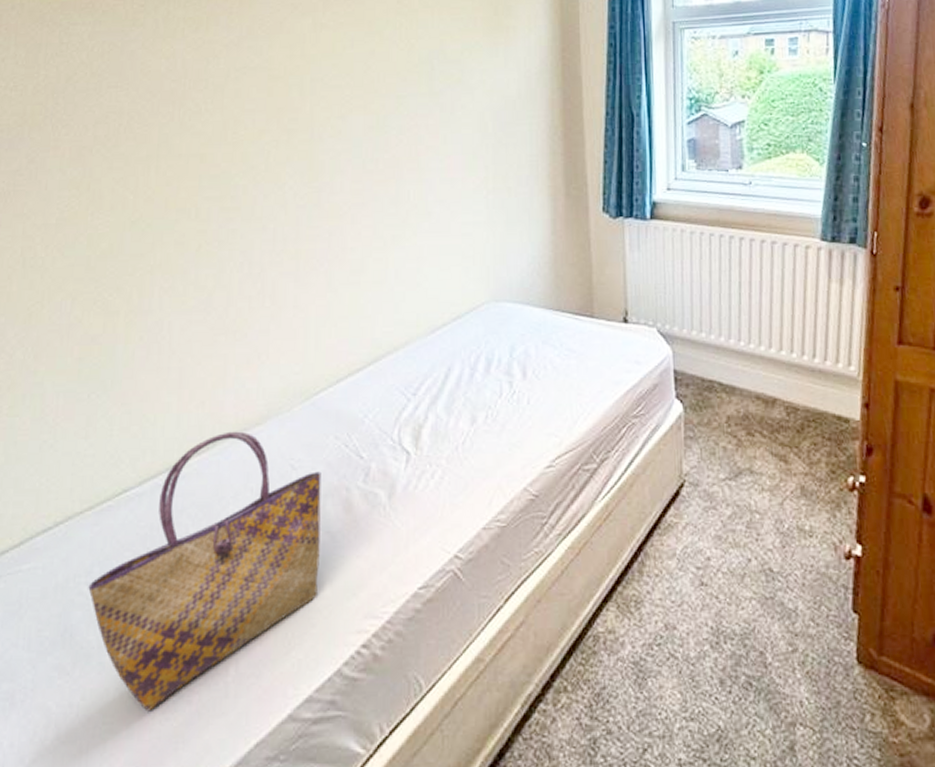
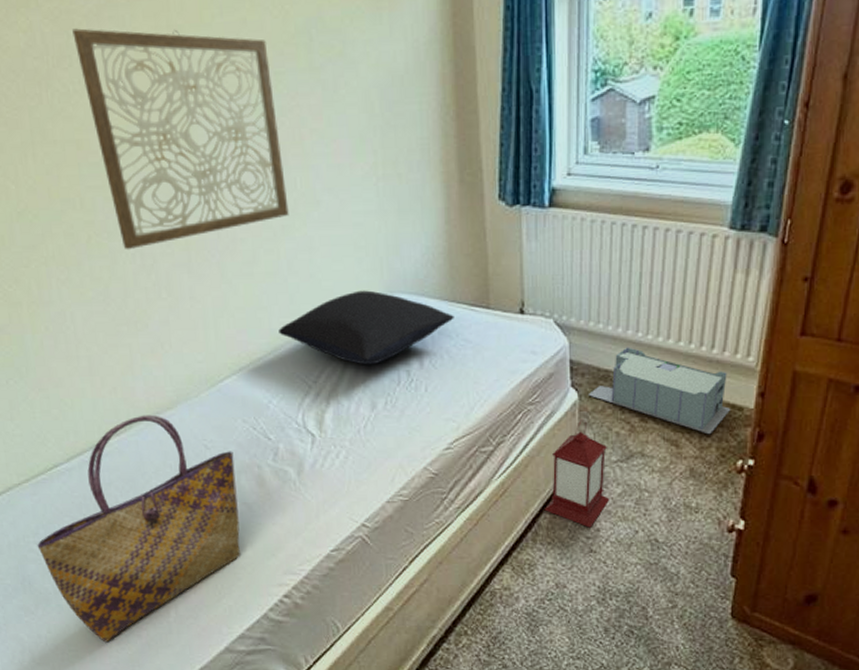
wall art: none [212,56,400,259] -> present [72,28,289,250]
pillow: none [381,299,559,376] -> present [279,290,454,365]
lantern: none [650,432,720,556] -> present [544,418,610,528]
storage bin: none [693,356,836,449] -> present [588,347,730,435]

